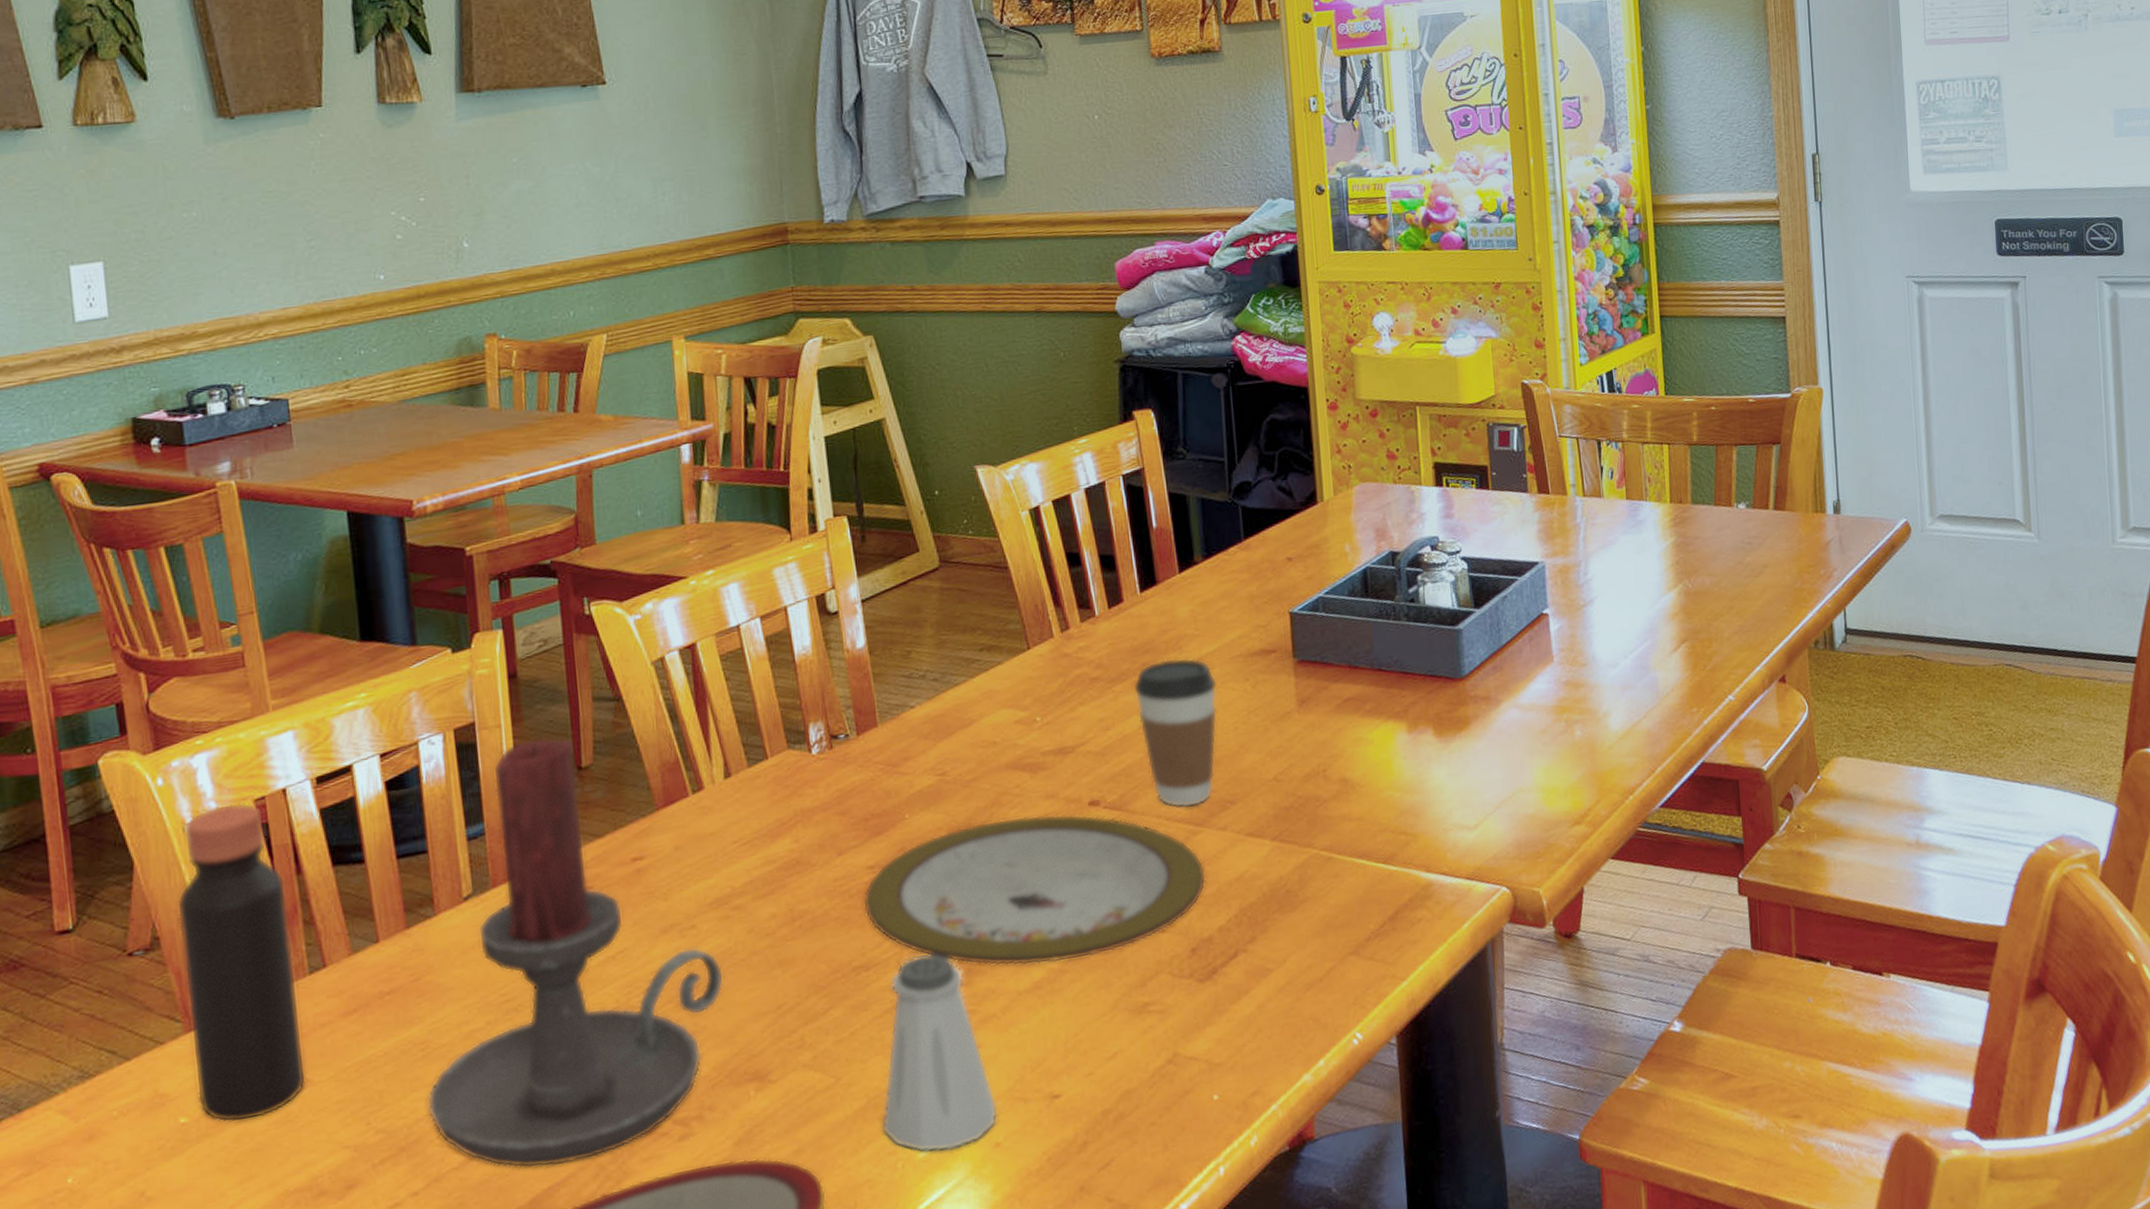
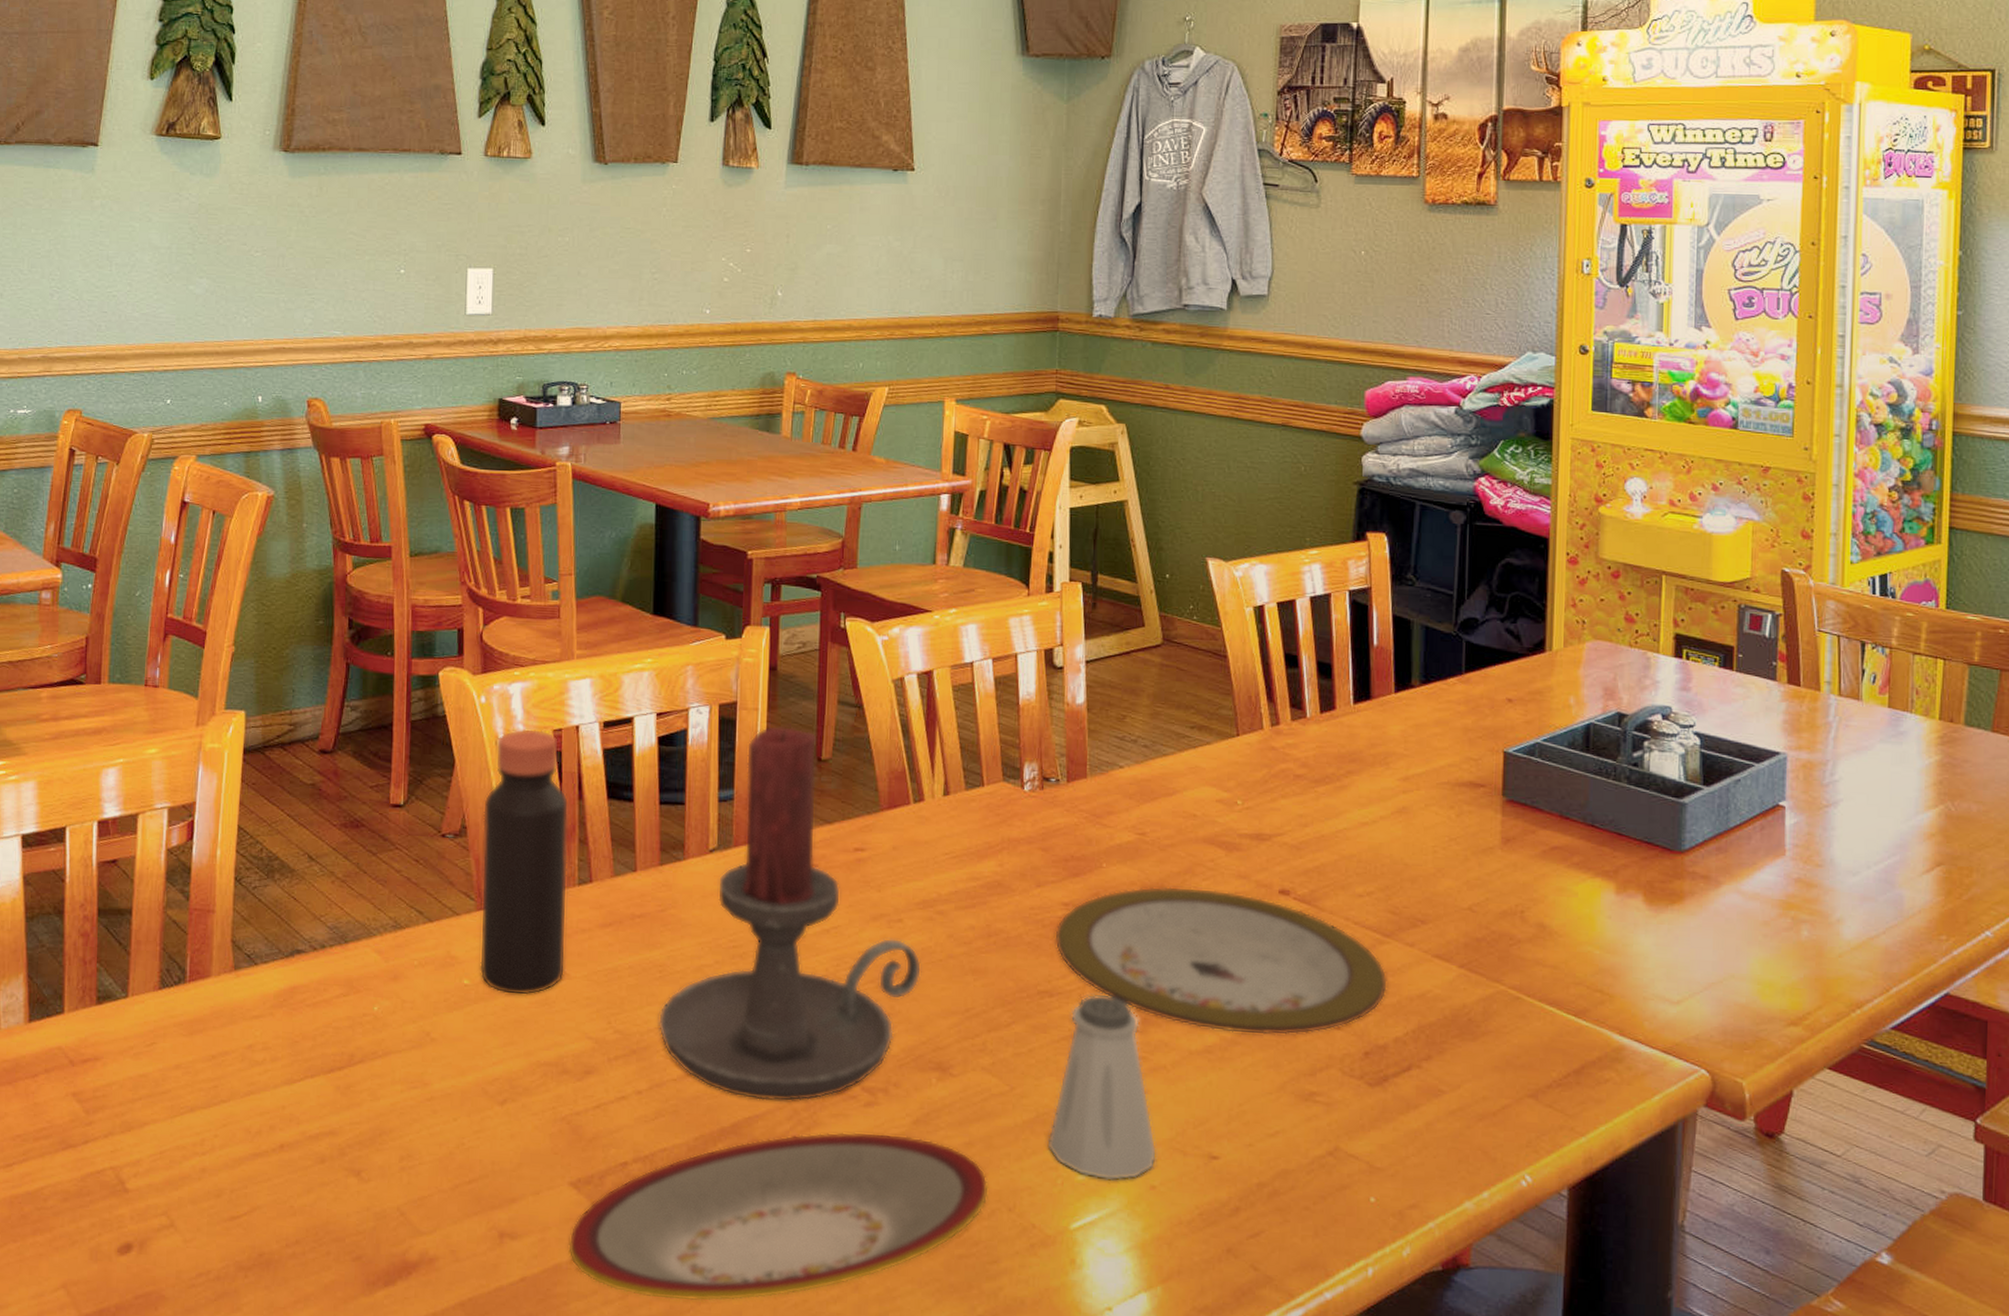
coffee cup: present [1133,657,1218,808] -> none [1336,771,1420,918]

